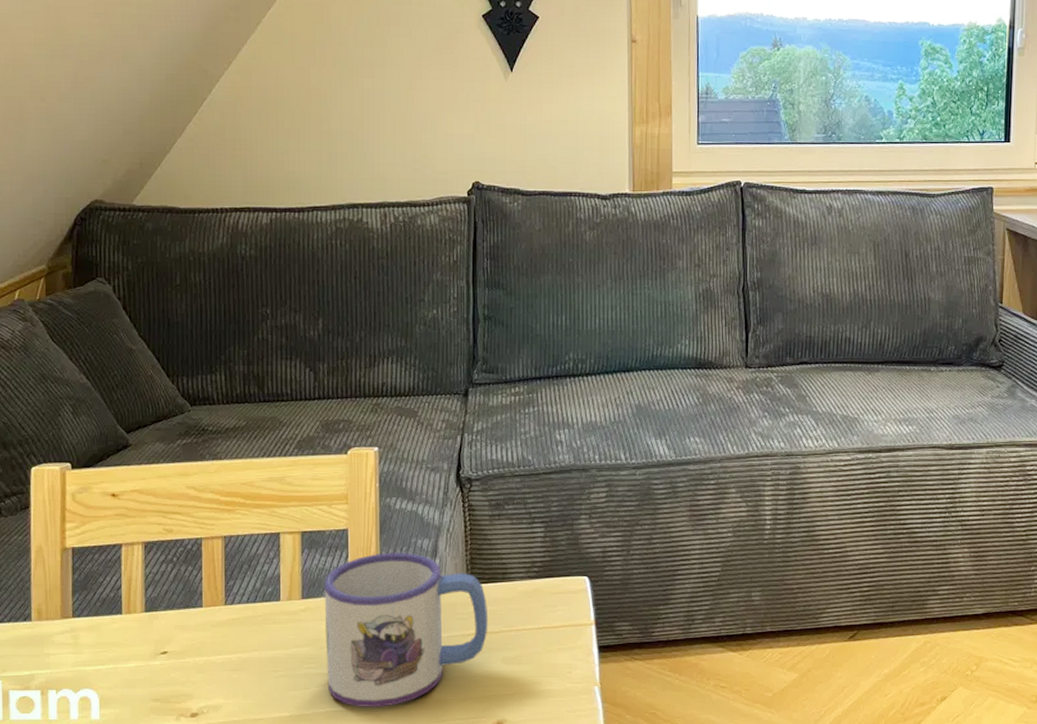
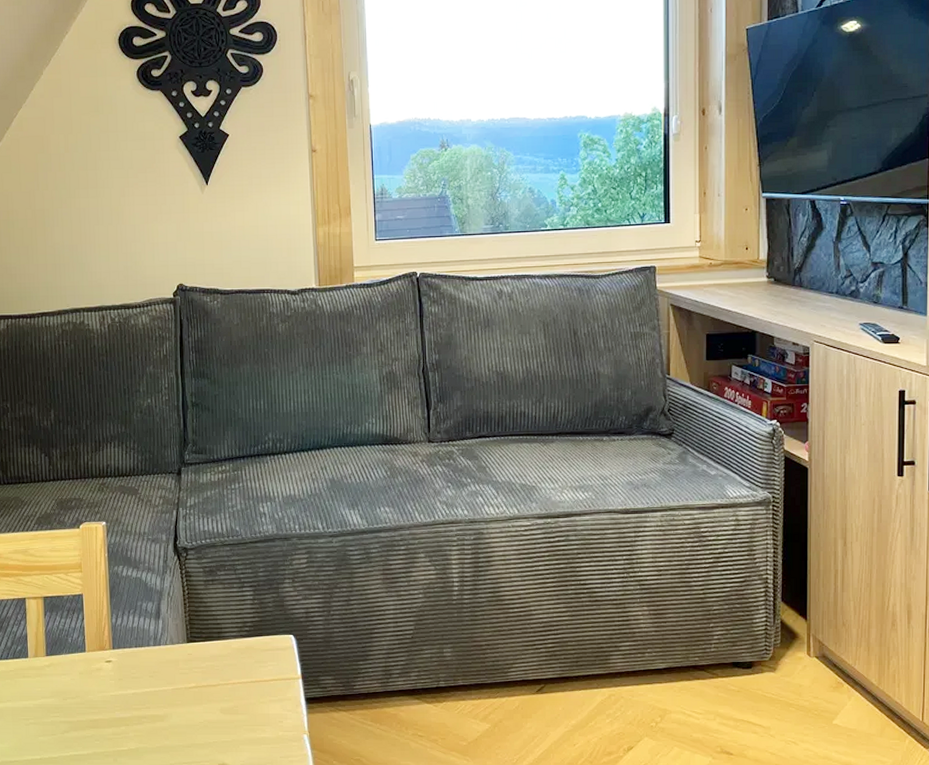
mug: present [324,553,488,707] -> none [64,615,207,752]

